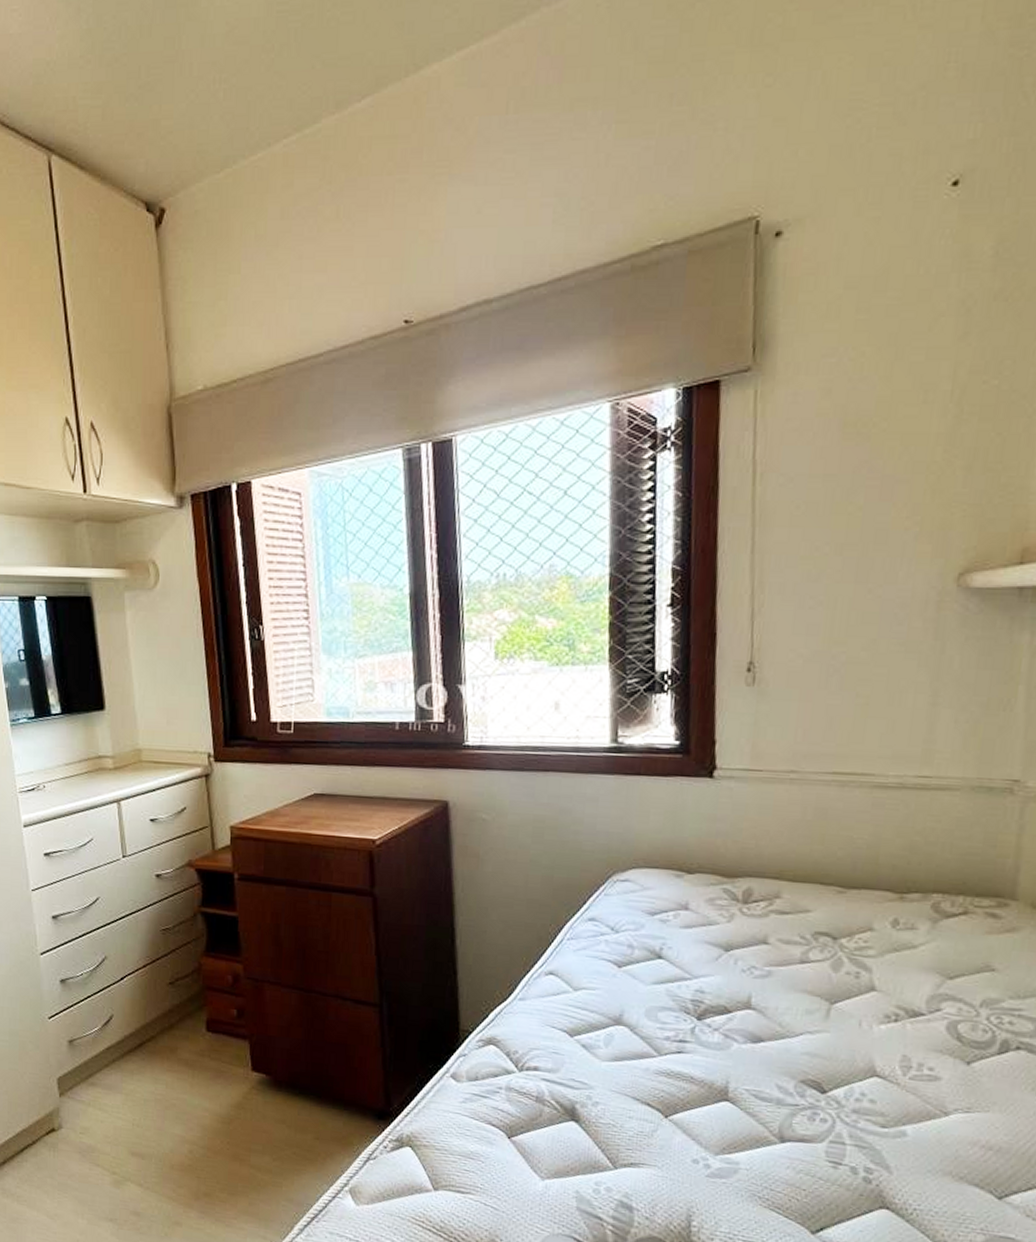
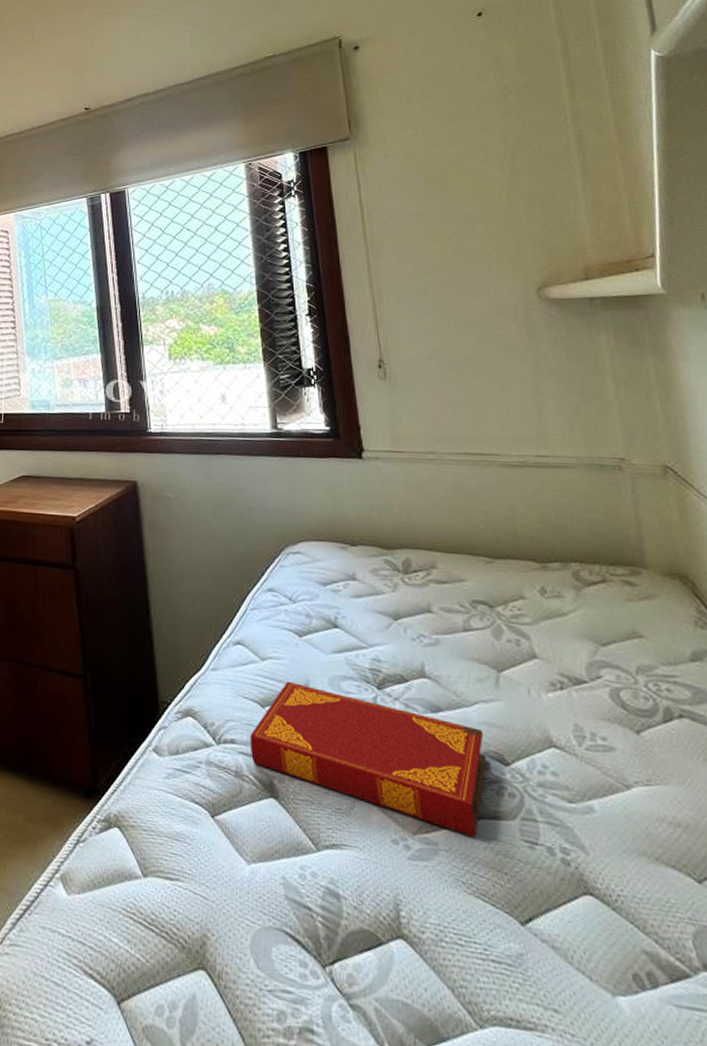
hardback book: none [553,1011,805,1158] -> present [249,681,487,837]

